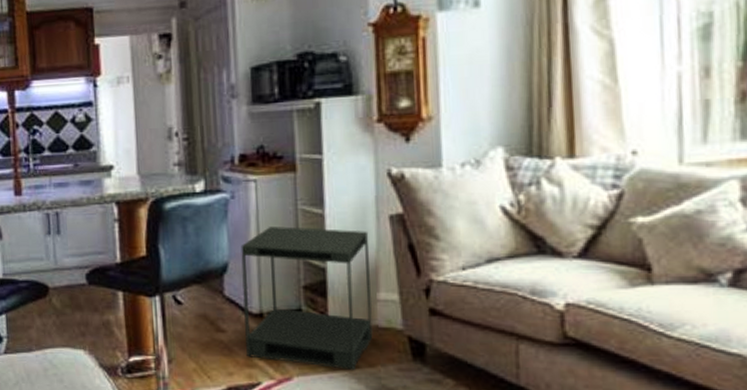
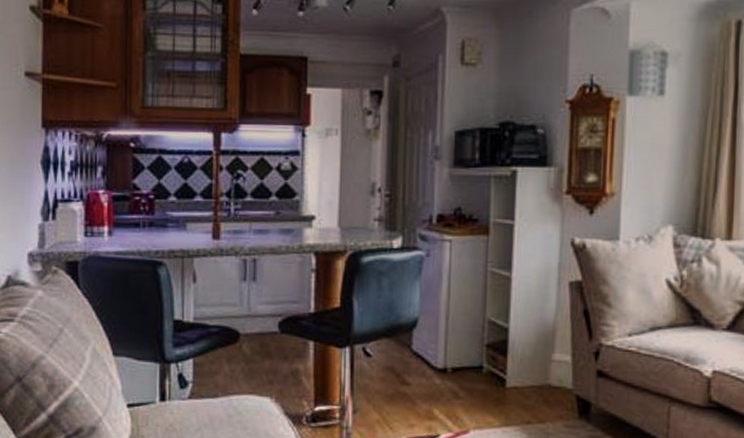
side table: present [240,226,373,371] -> none [428,286,550,426]

